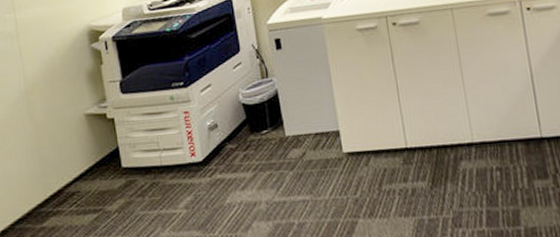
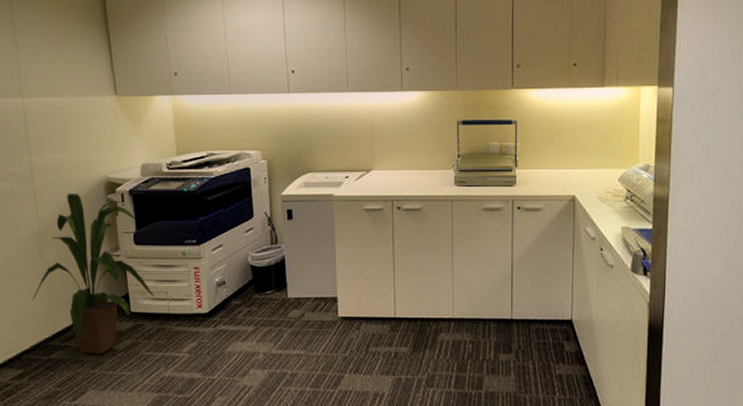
house plant: none [23,46,145,218] -> present [32,193,155,354]

